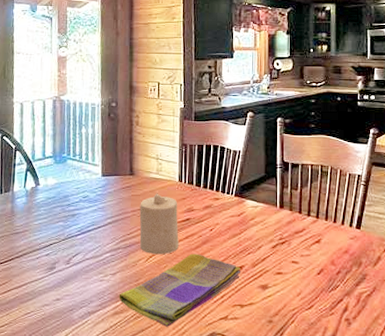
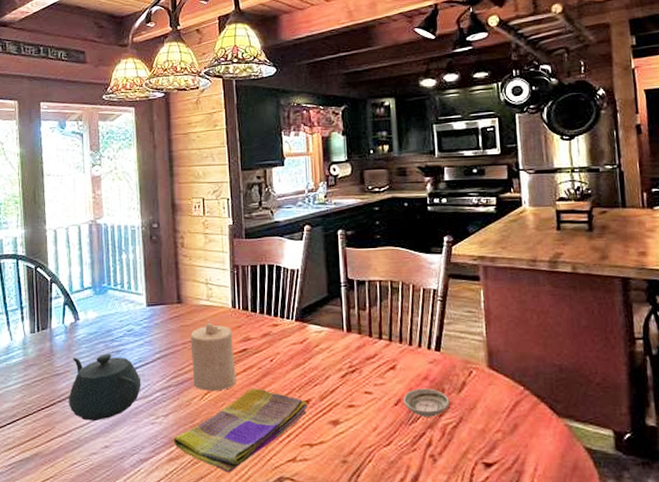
teapot: none [25,216,93,276] -> present [68,353,141,421]
saucer: none [325,261,365,286] -> present [403,388,450,417]

